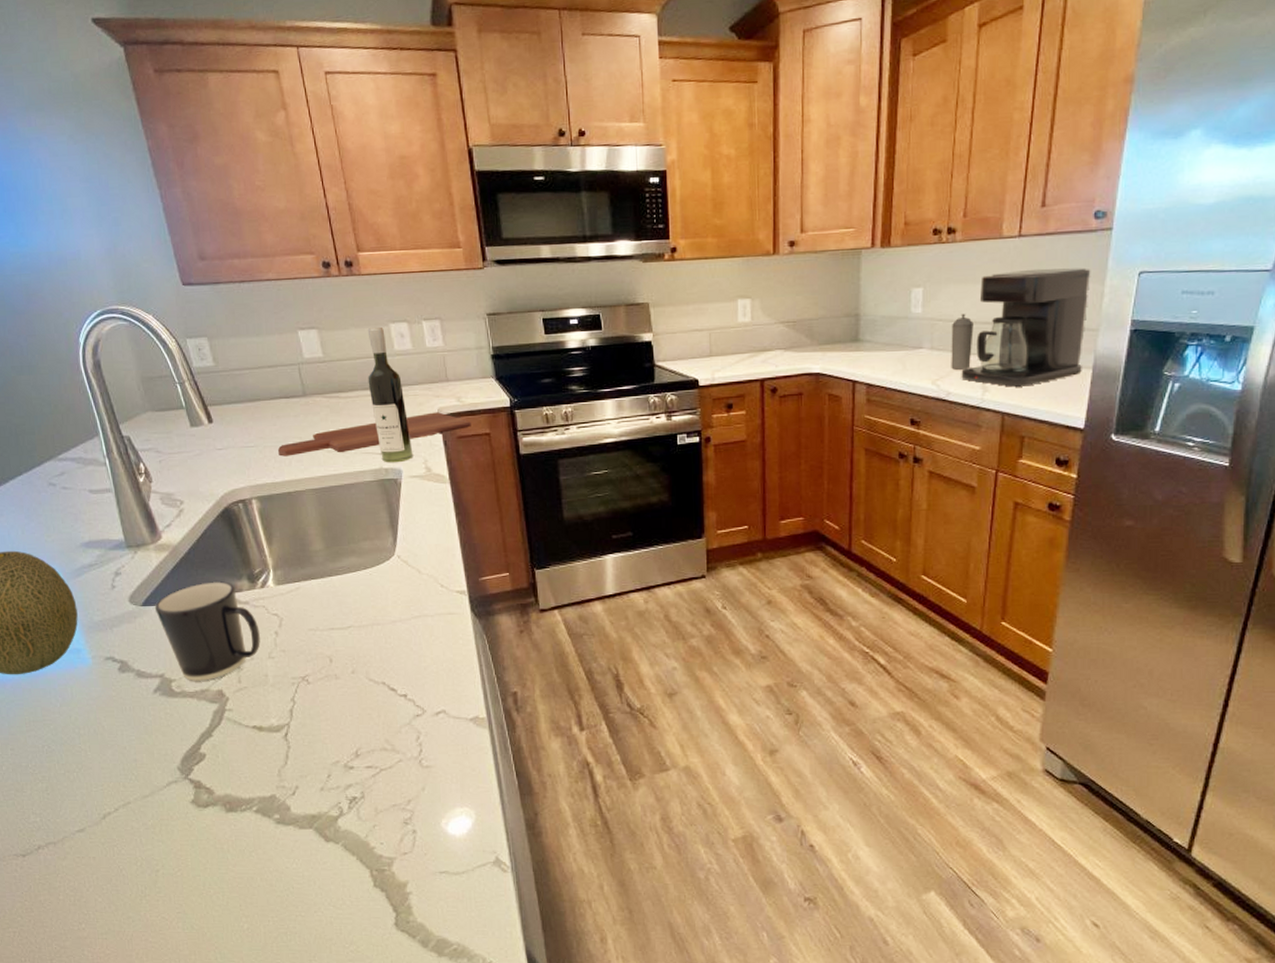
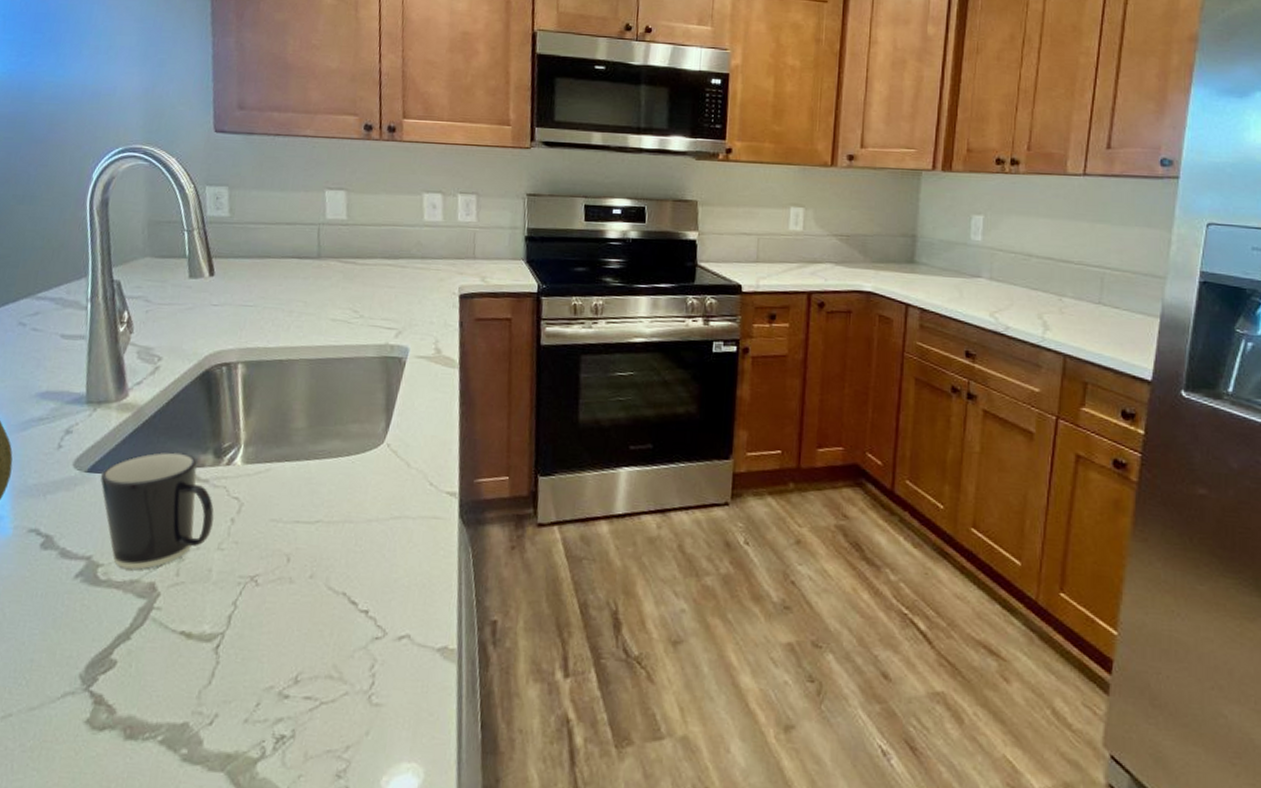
cutting board: present [277,412,471,457] -> none [277,290,493,323]
bottle: present [367,326,413,463] -> none [388,194,426,341]
canister: present [951,313,974,370] -> none [1010,246,1035,304]
coffee maker: present [961,268,1090,387] -> none [1021,208,1156,329]

